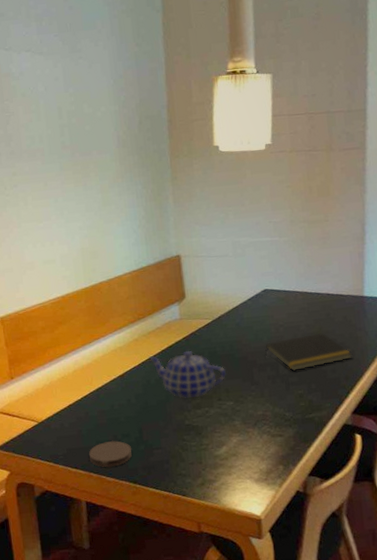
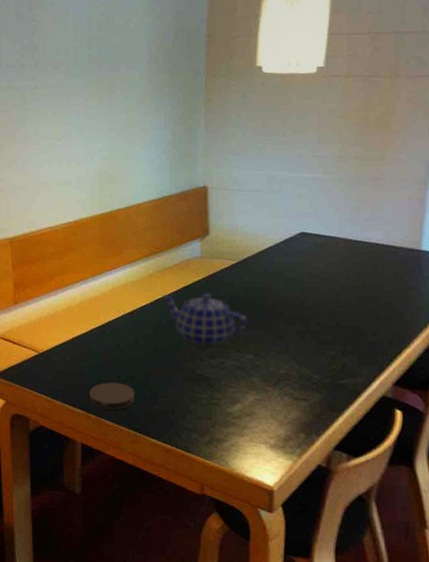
notepad: present [264,333,353,371] -> none [293,287,401,328]

